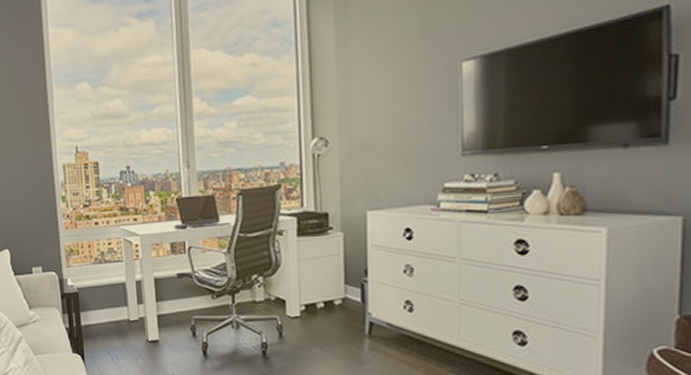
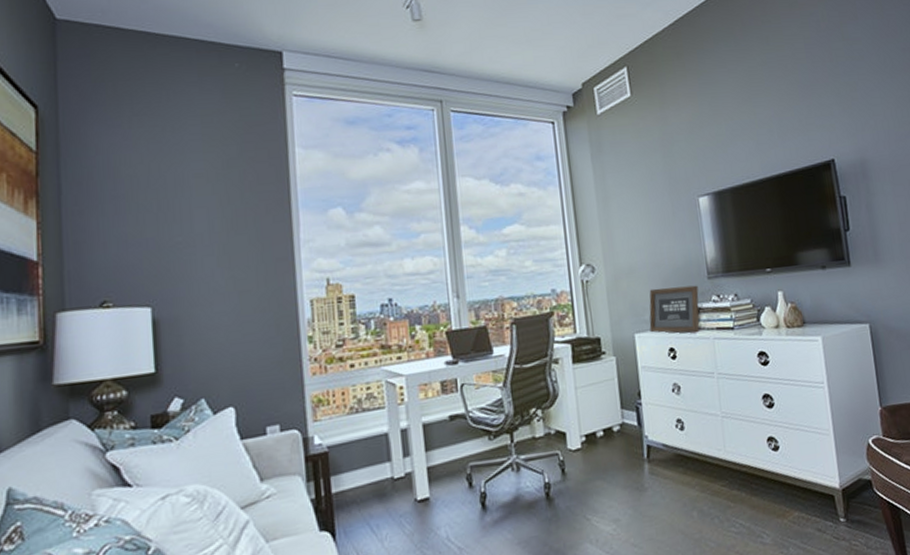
picture frame: none [384,162,448,214] -> present [649,285,700,333]

